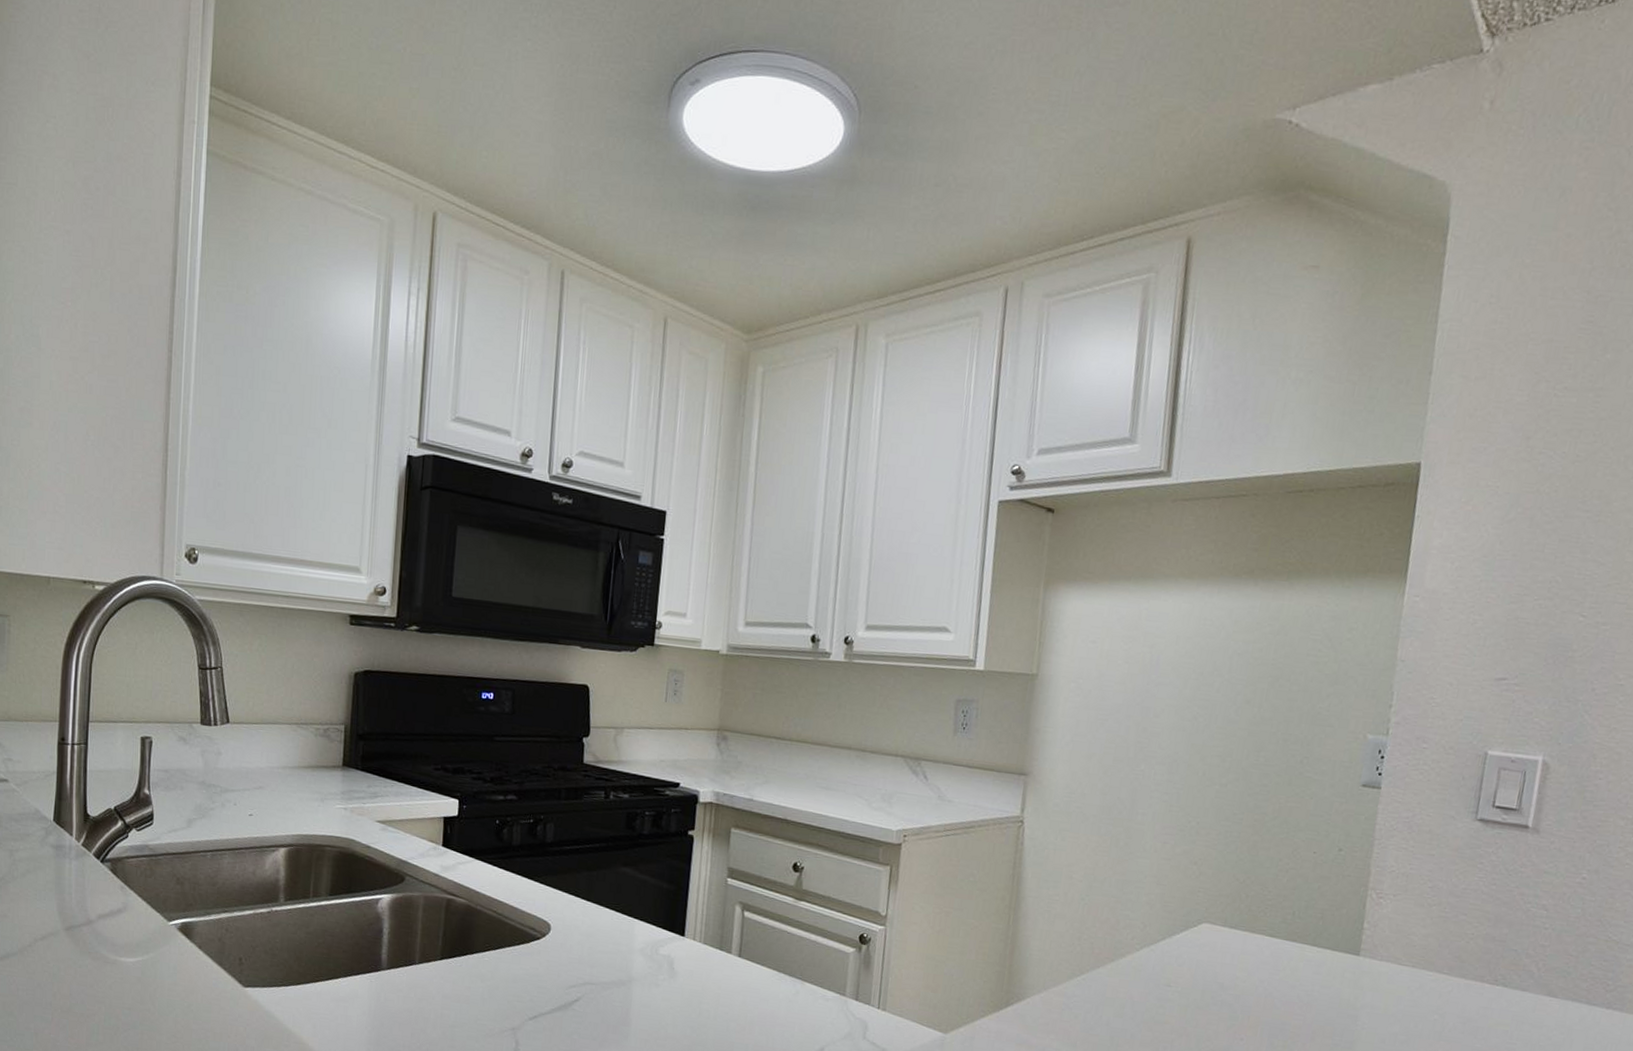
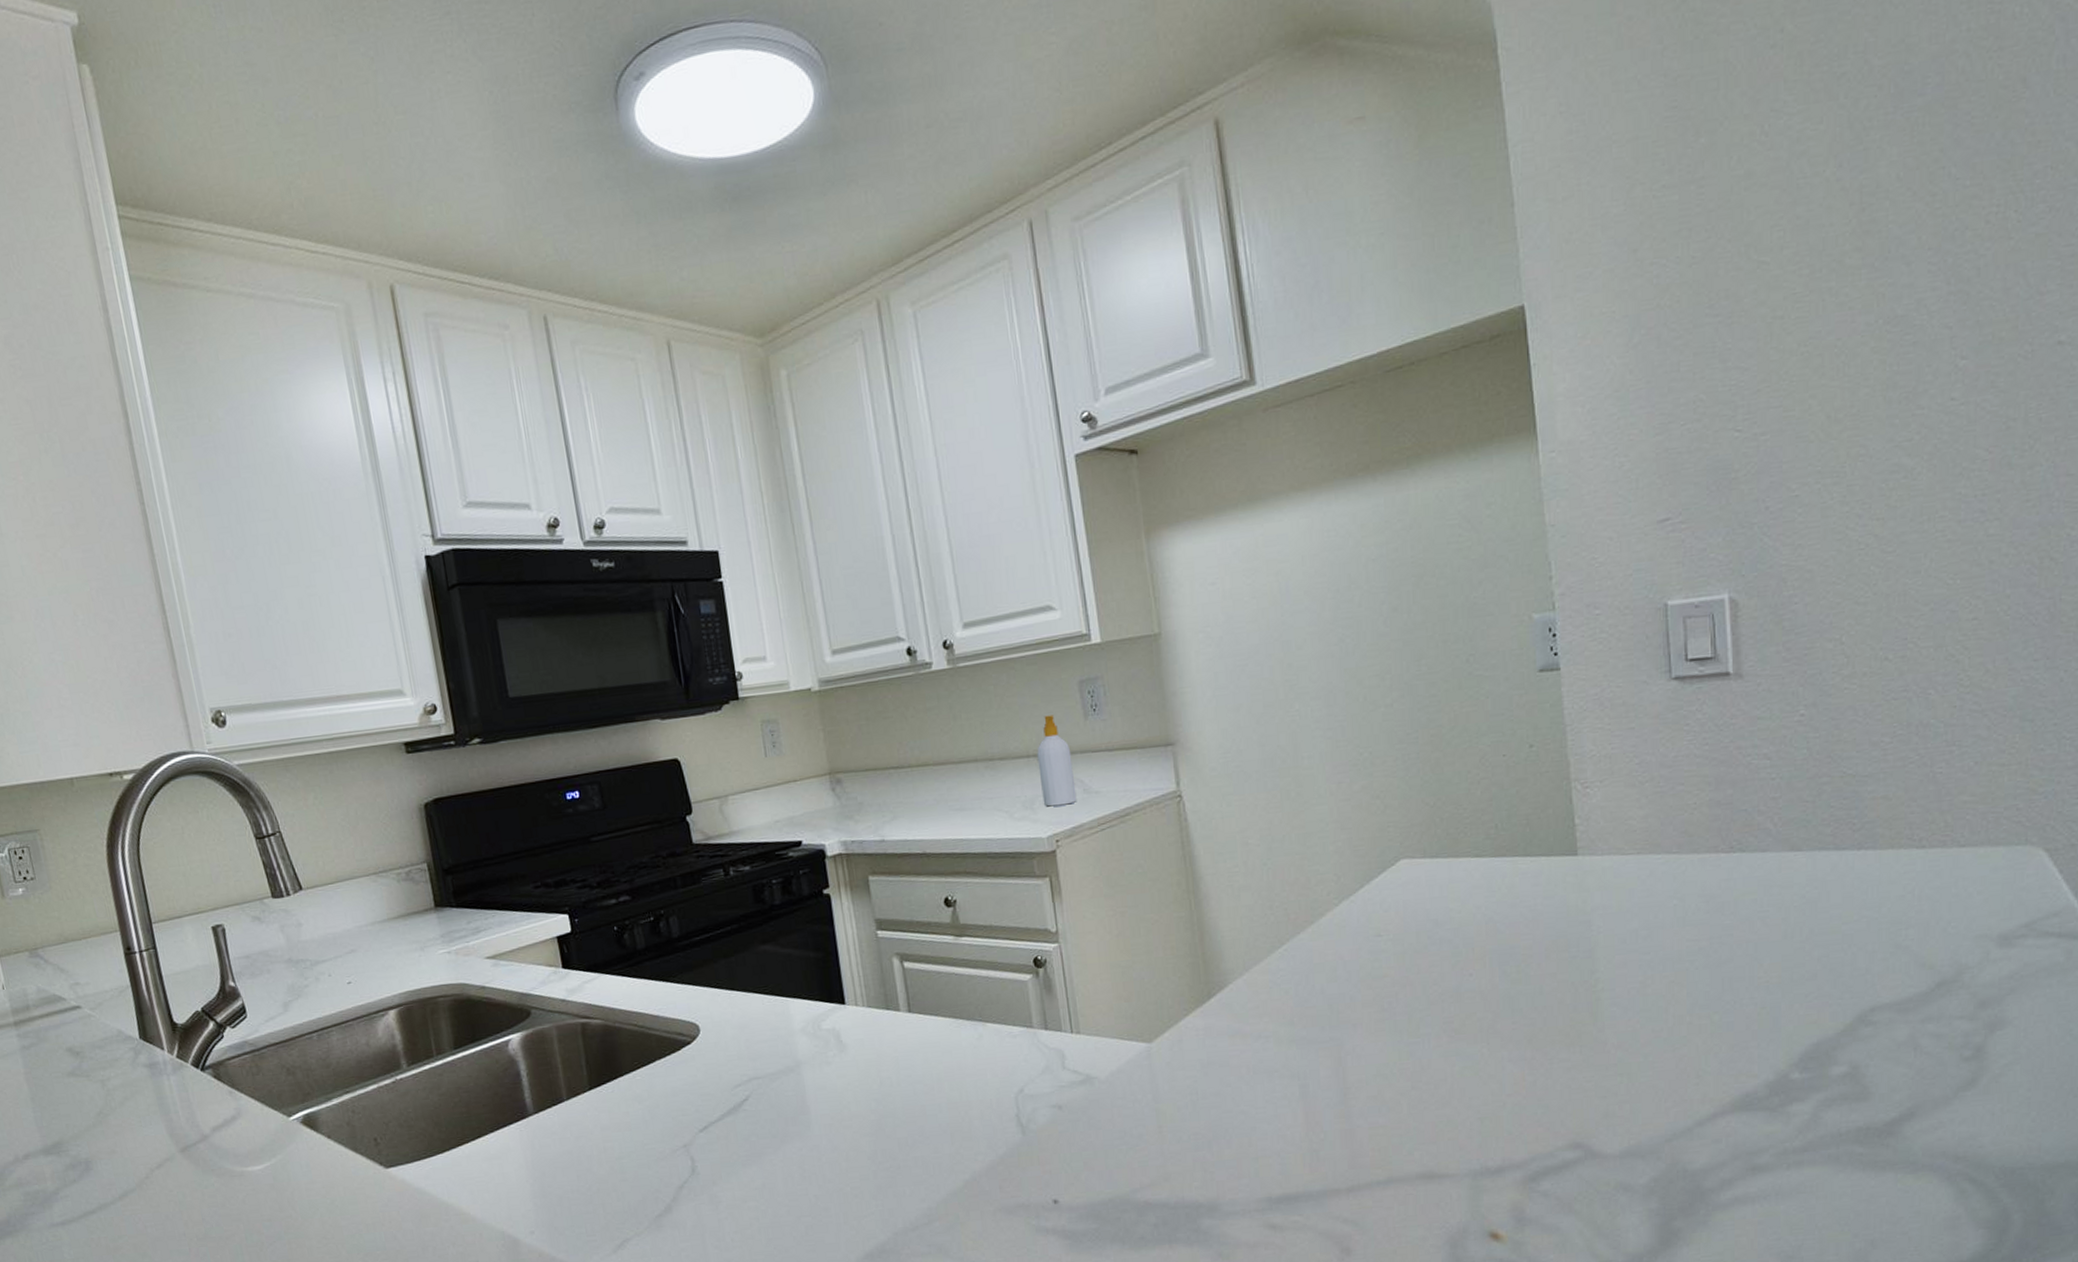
soap bottle: none [900,723,935,807] -> present [1037,715,1077,807]

